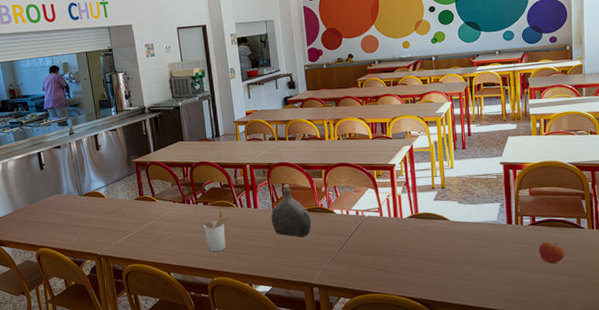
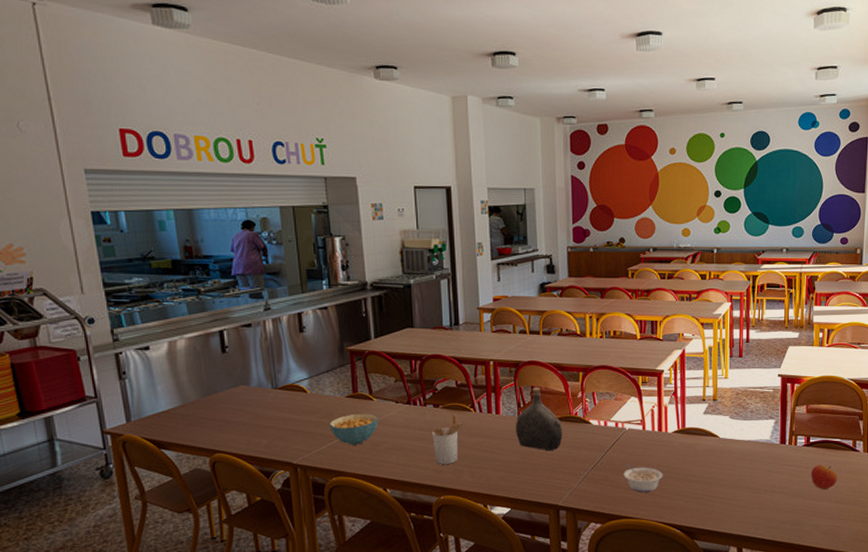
cereal bowl: none [123,212,161,238] -> present [329,413,378,445]
legume: none [366,245,401,271] -> present [623,462,663,493]

